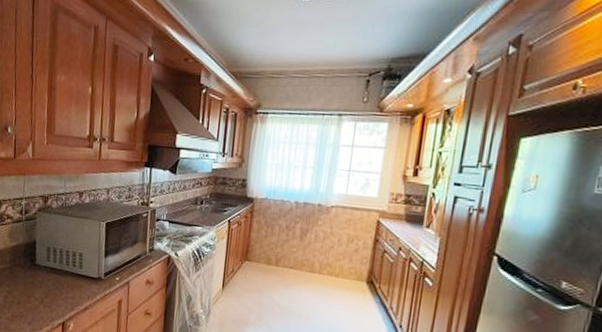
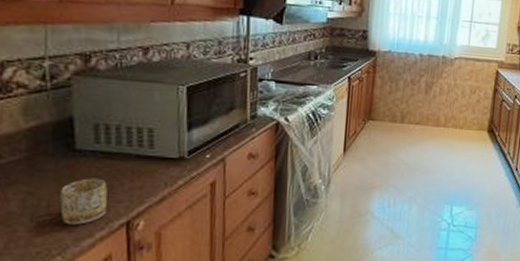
mug: none [25,286,53,320] -> present [60,178,107,225]

